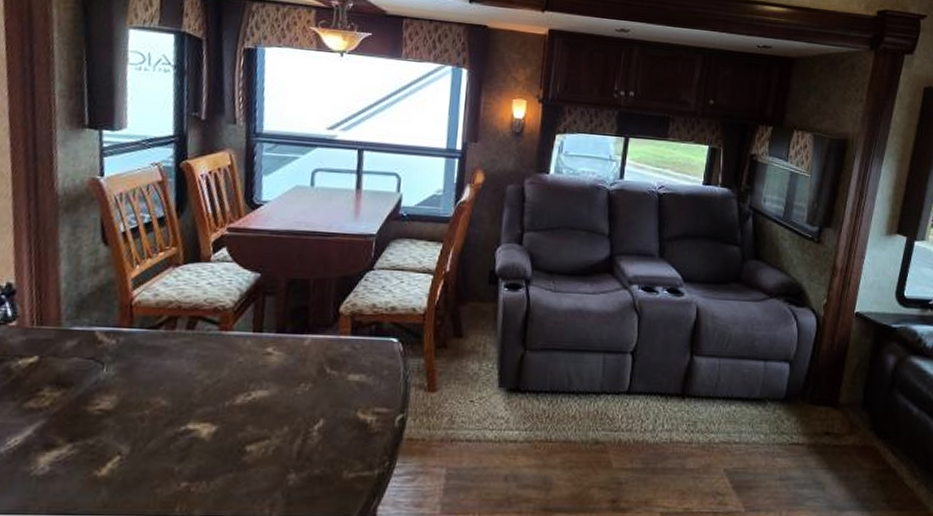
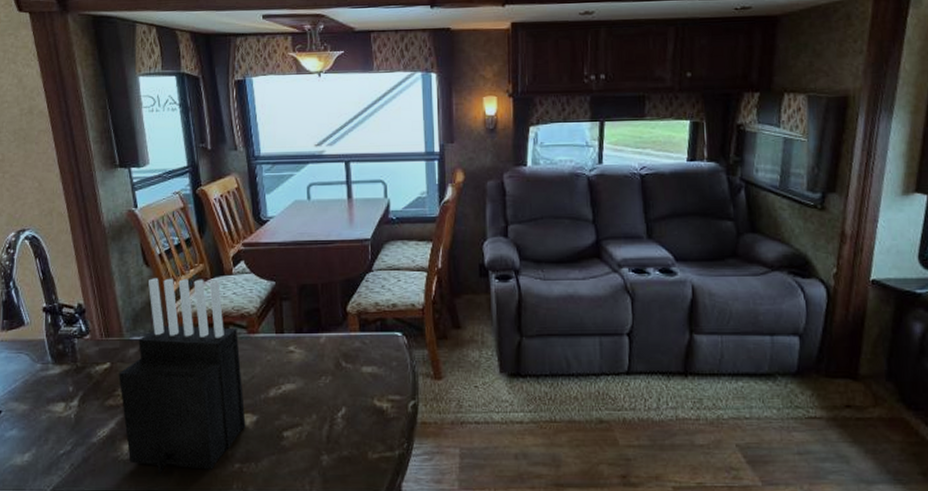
knife block: none [44,259,208,497] -> present [118,278,246,477]

